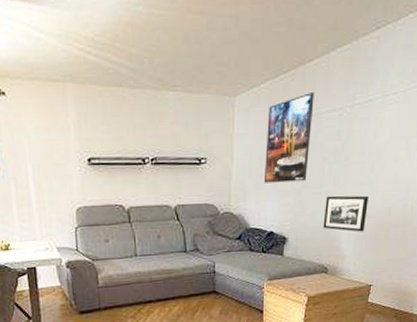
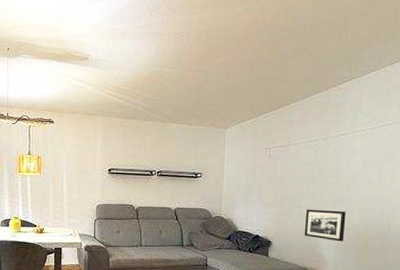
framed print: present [263,93,314,183] -> none [250,128,292,196]

